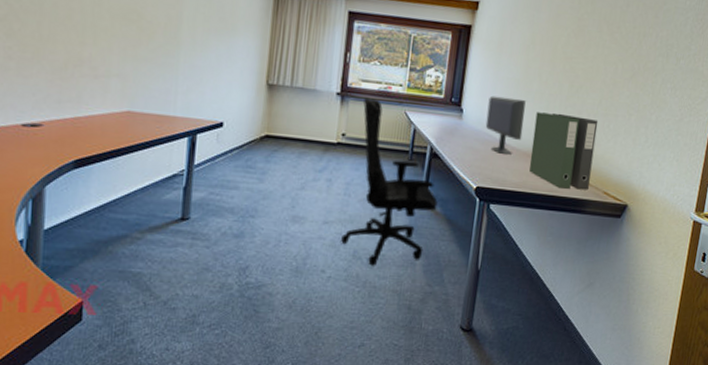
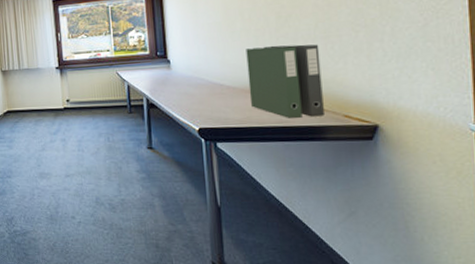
office chair: present [341,97,438,266] -> none [79,66,164,210]
computer monitor: present [485,95,526,155] -> none [193,40,236,94]

